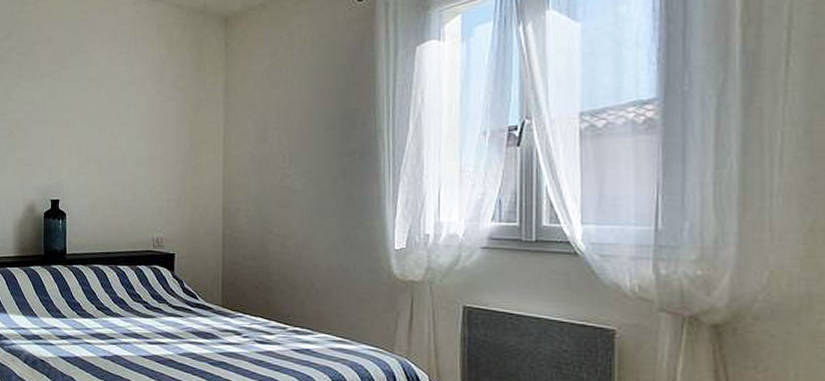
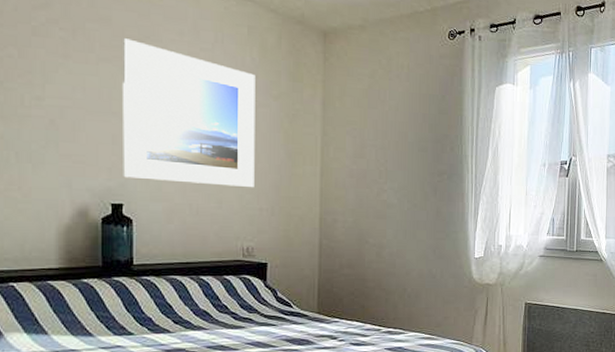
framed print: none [59,54,163,180] -> present [121,38,256,188]

